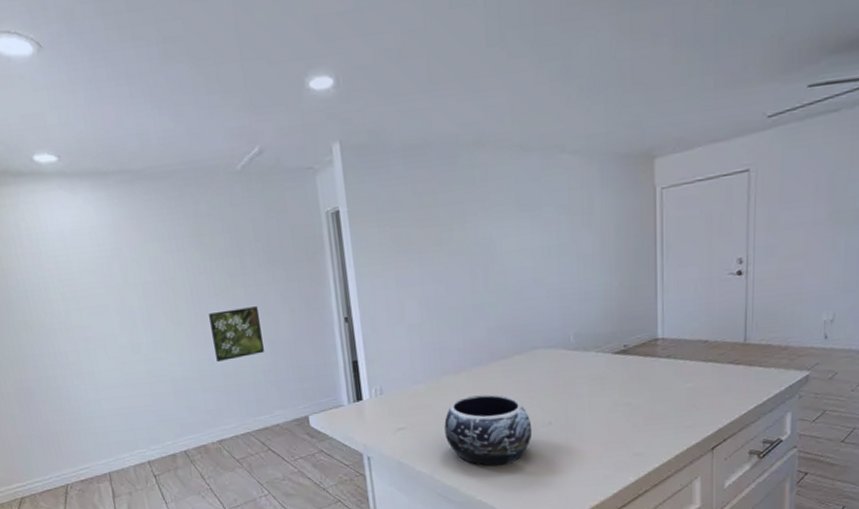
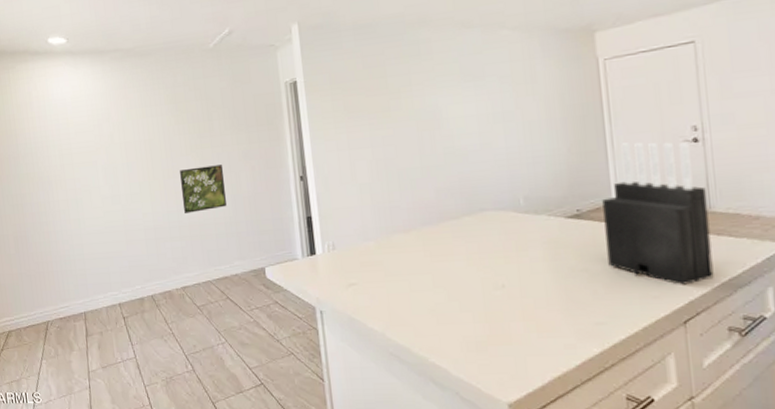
decorative bowl: present [444,394,533,467] -> none [395,253,486,328]
knife block: none [648,275,744,416] -> present [602,142,714,287]

